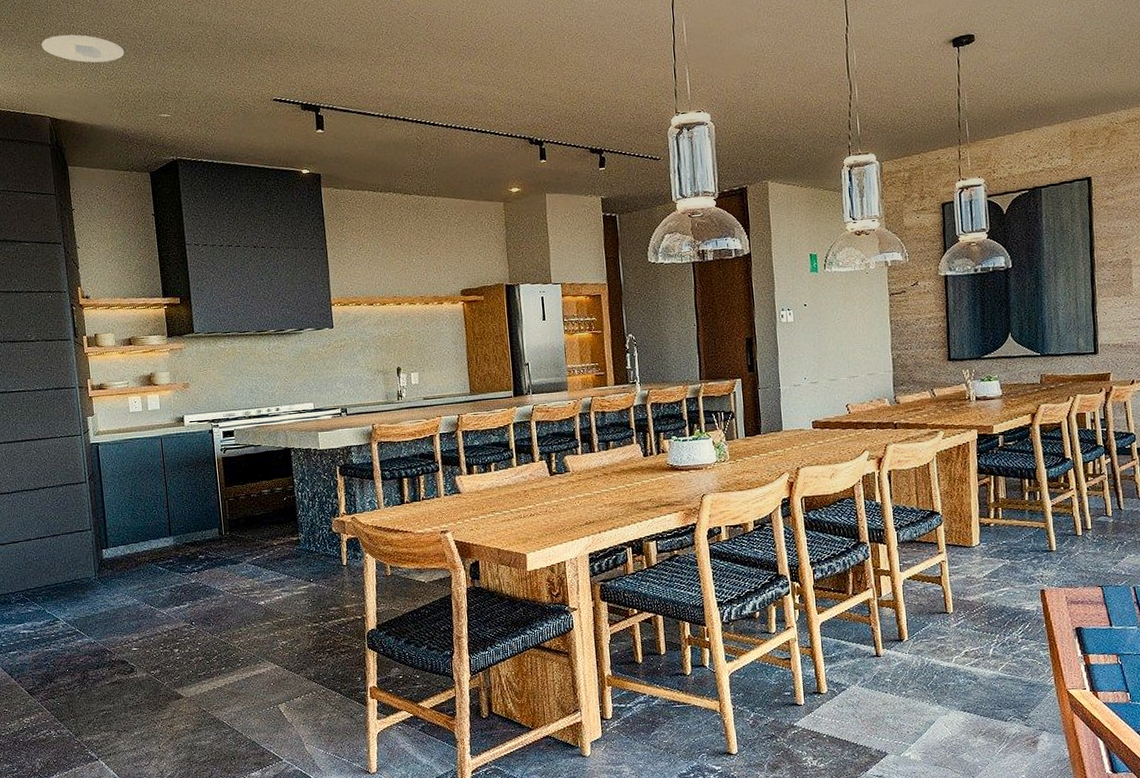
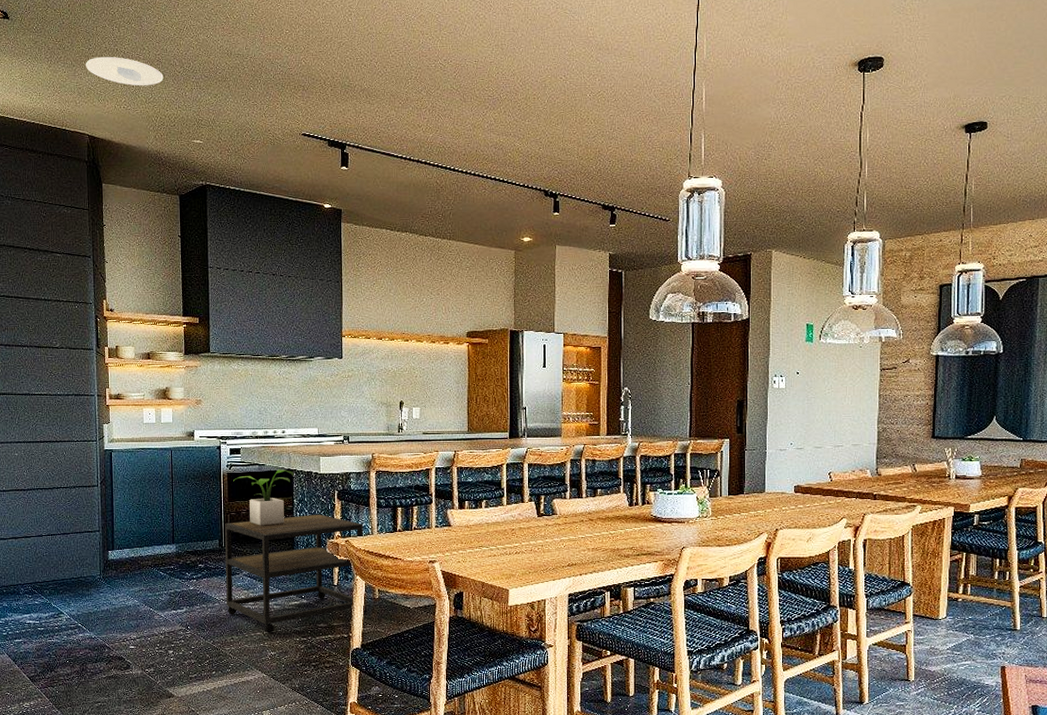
side table: none [223,492,380,622] -> present [225,514,367,633]
potted plant: none [229,448,292,510] -> present [233,469,294,526]

